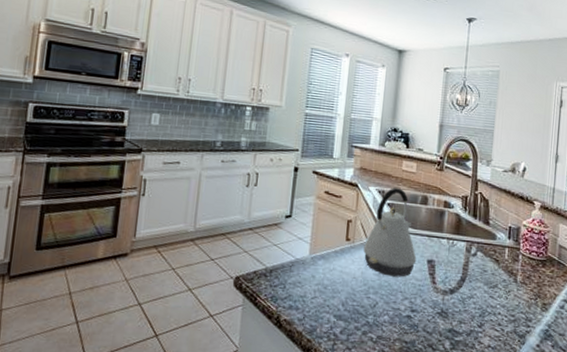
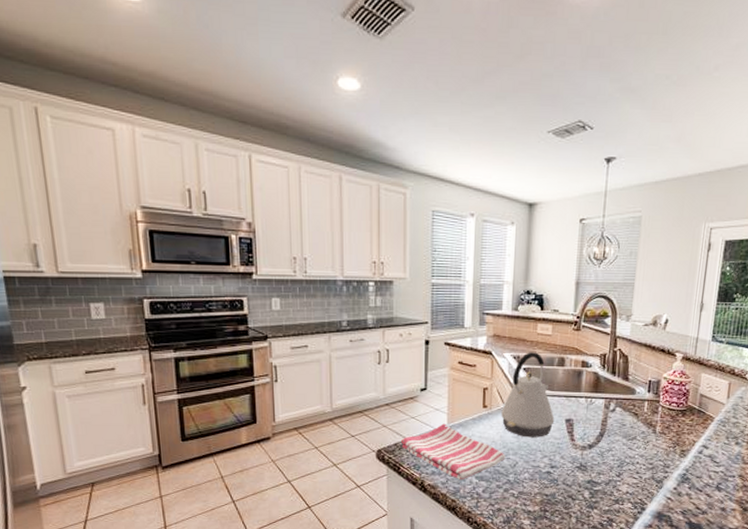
dish towel: none [260,254,366,318] -> present [401,423,505,480]

